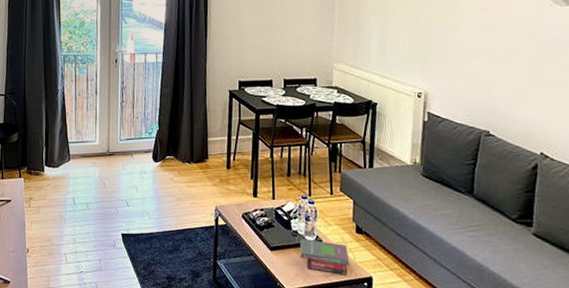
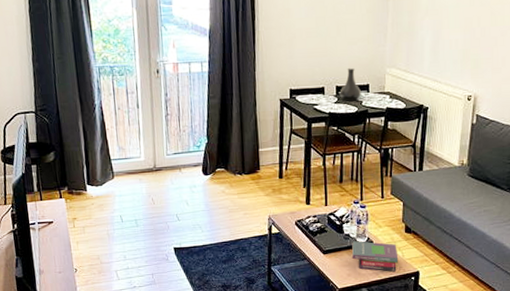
vase: none [287,61,309,96] -> present [339,67,361,103]

